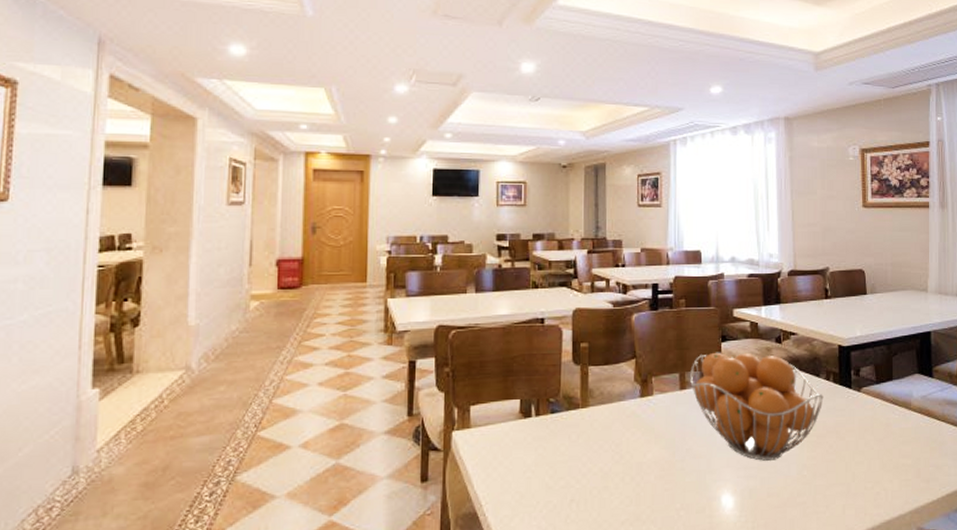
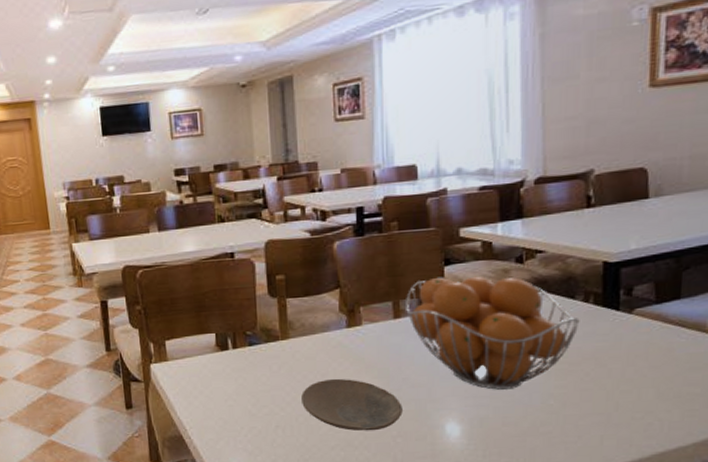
plate: none [596,448,686,504] -> present [301,378,403,431]

